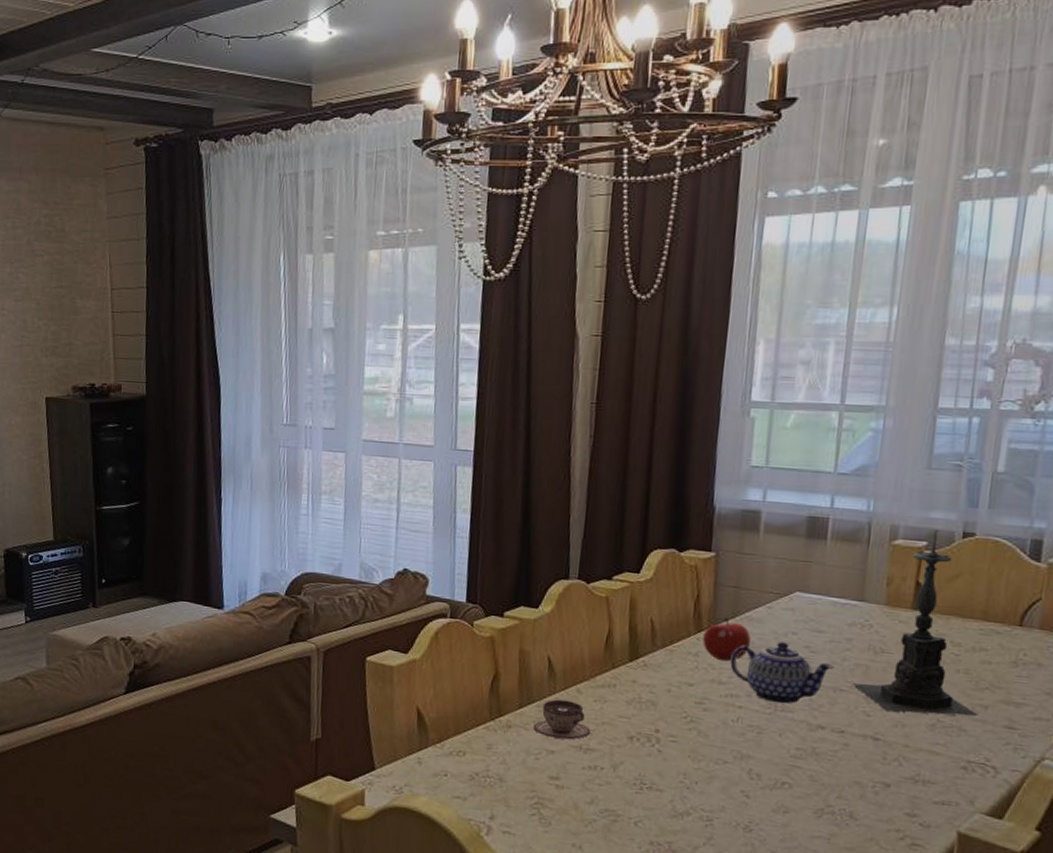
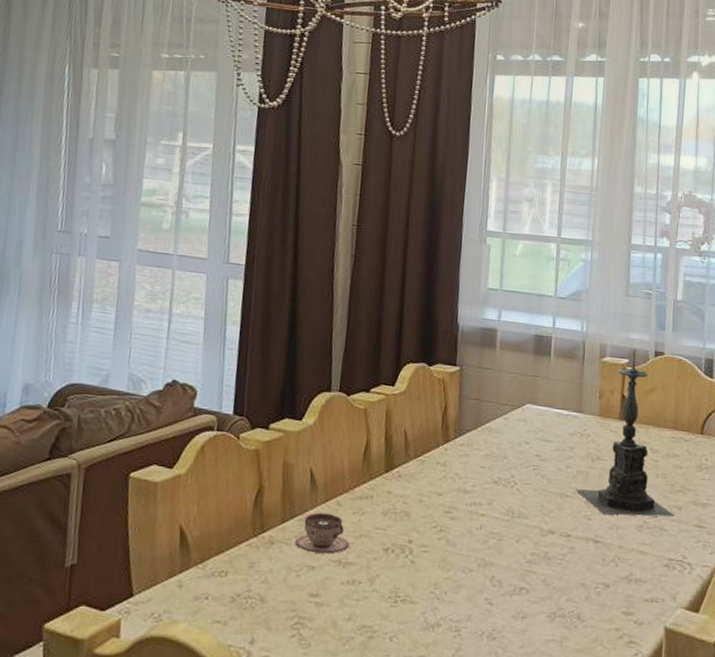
fruit: present [702,618,751,662] -> none [450,428,491,471]
teapot: present [730,642,834,704] -> none [473,451,560,511]

